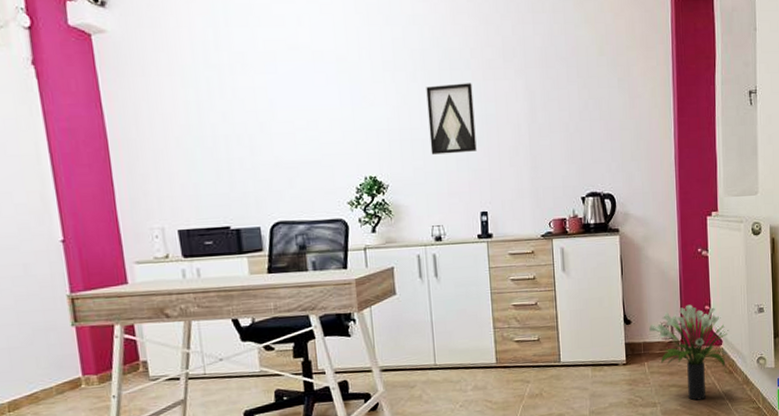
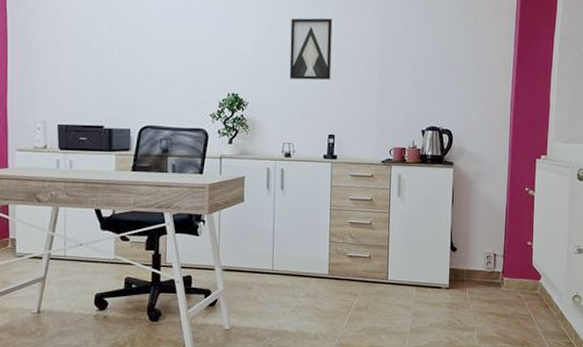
potted plant: present [649,304,730,401] -> none [473,238,549,330]

